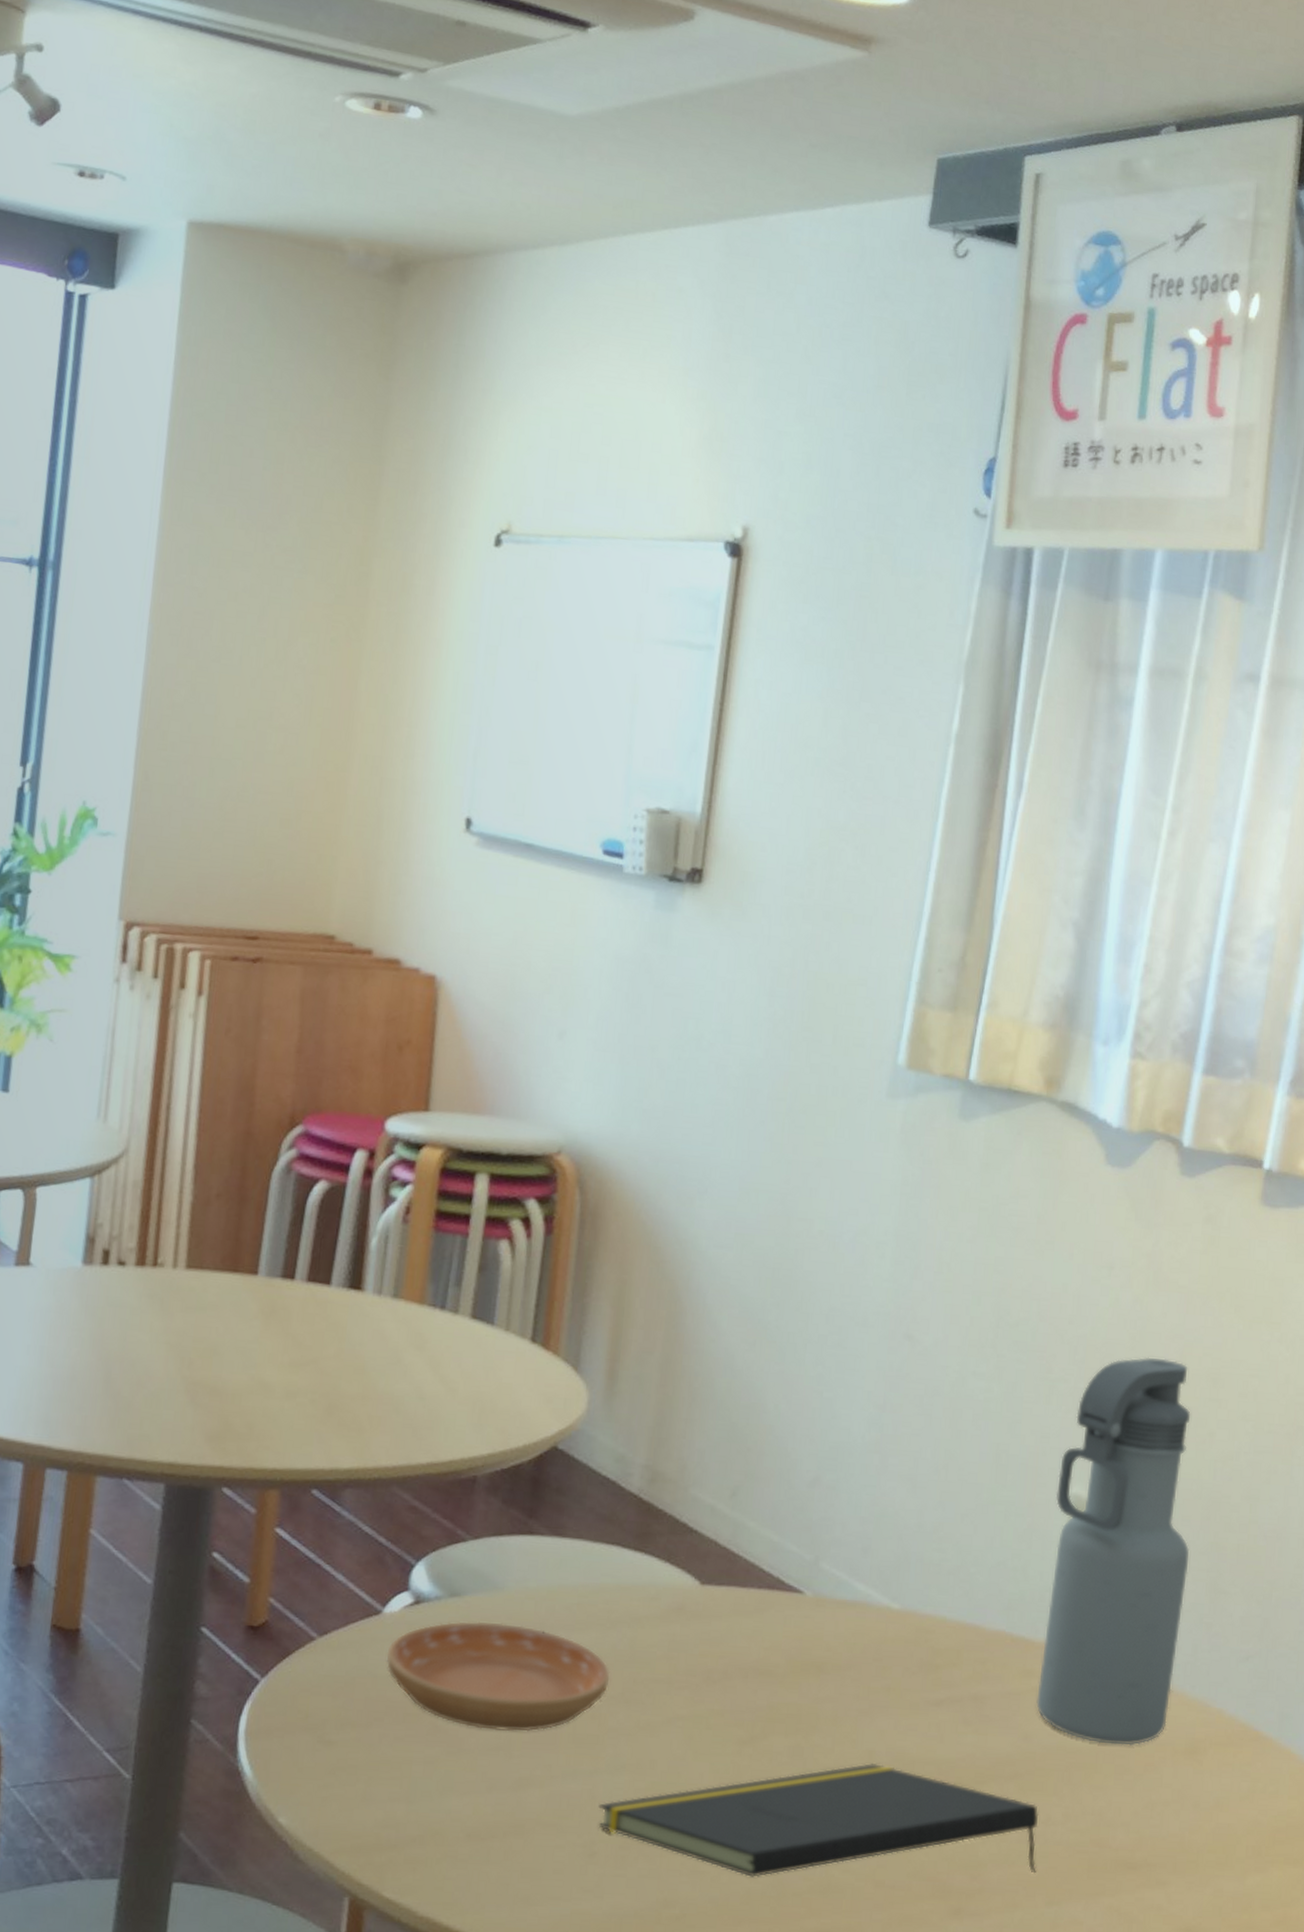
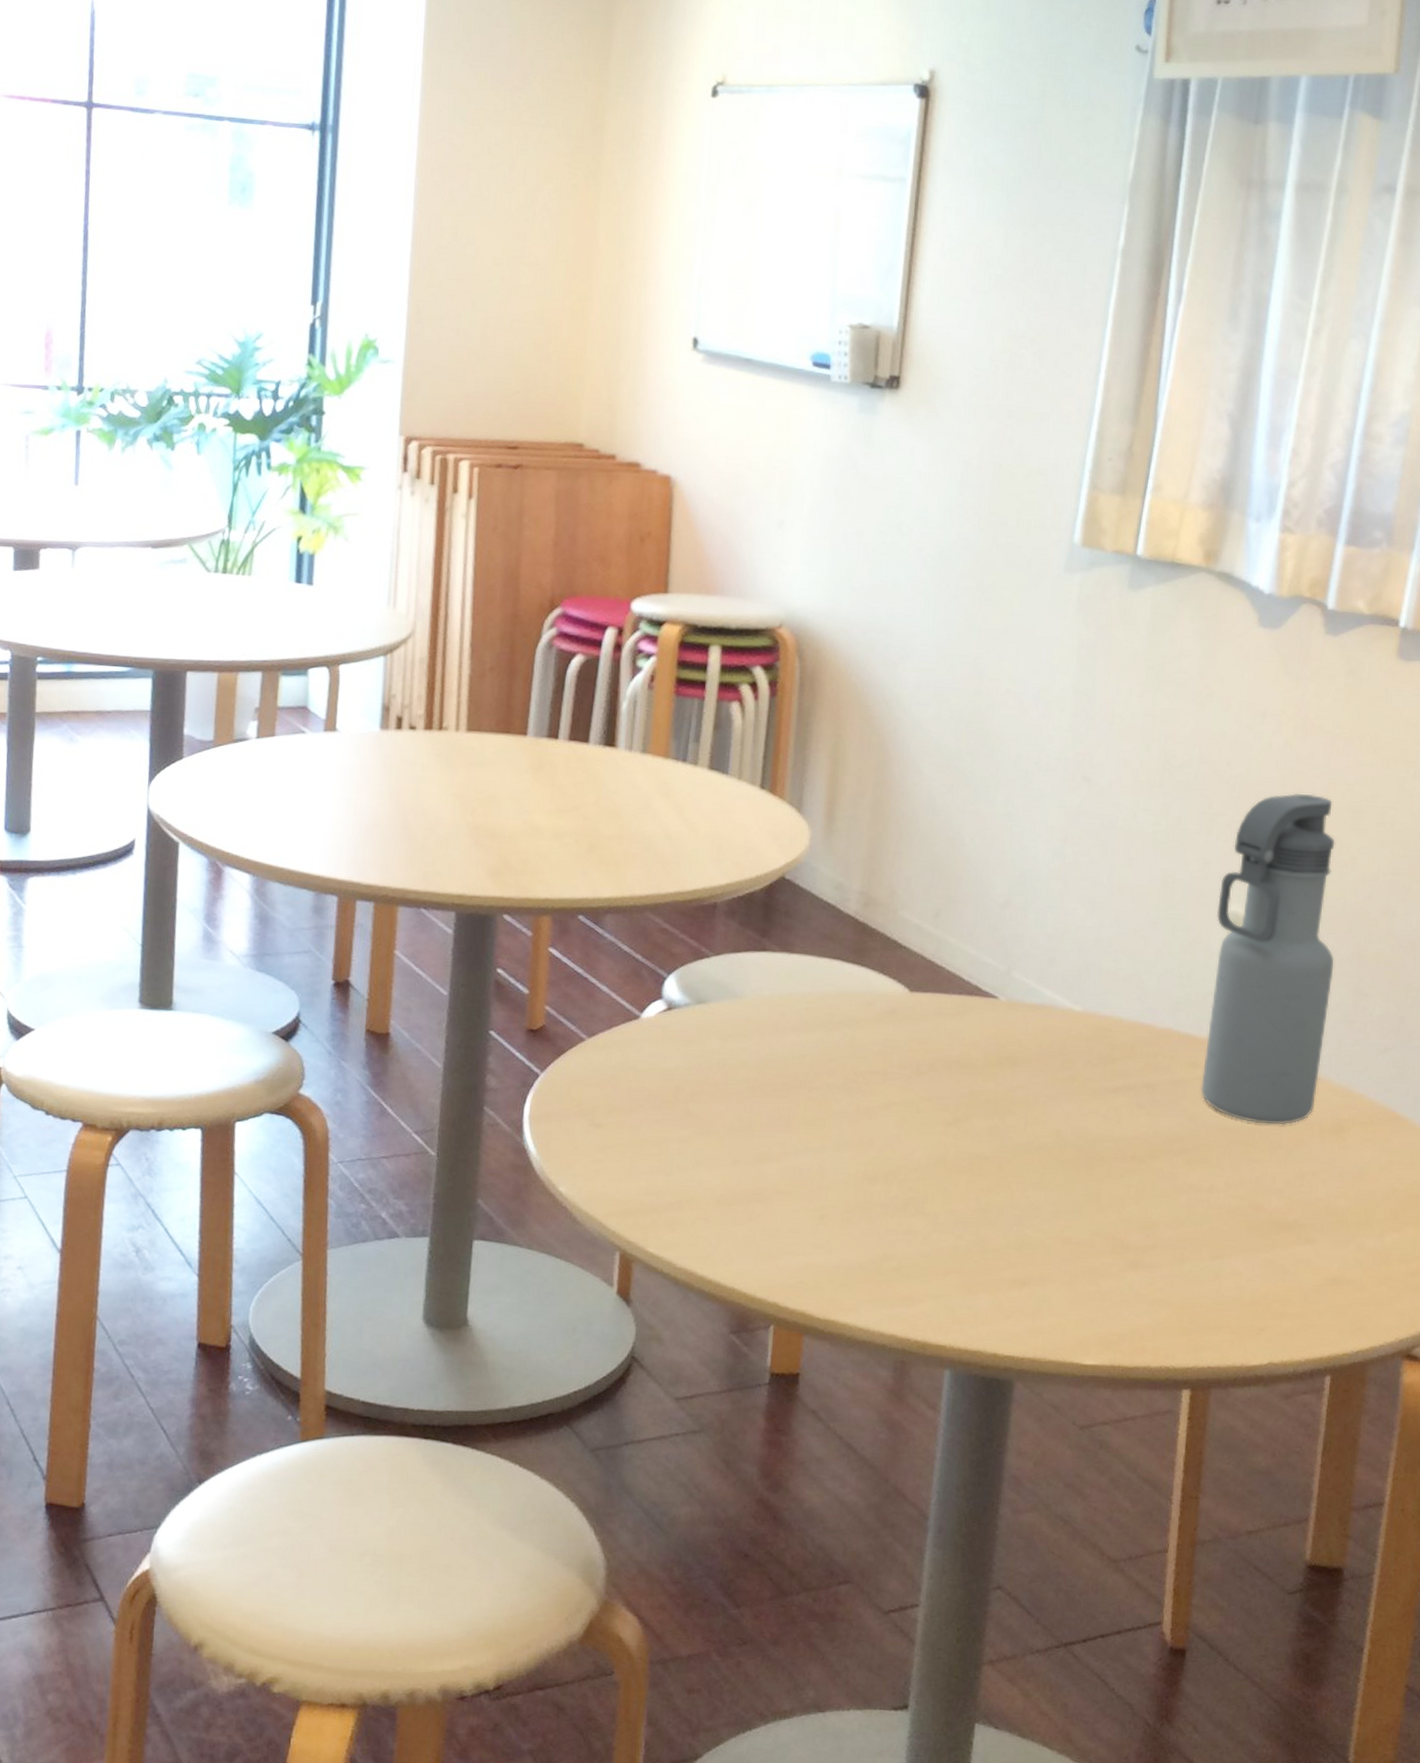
saucer: present [386,1621,610,1732] -> none [645,1024,834,1116]
notepad: present [598,1762,1039,1878] -> none [826,1140,1204,1236]

